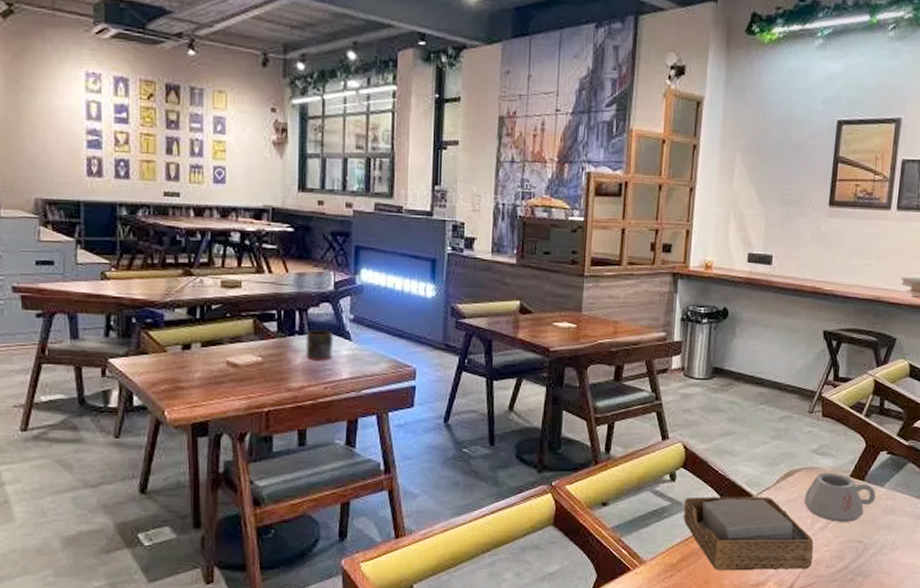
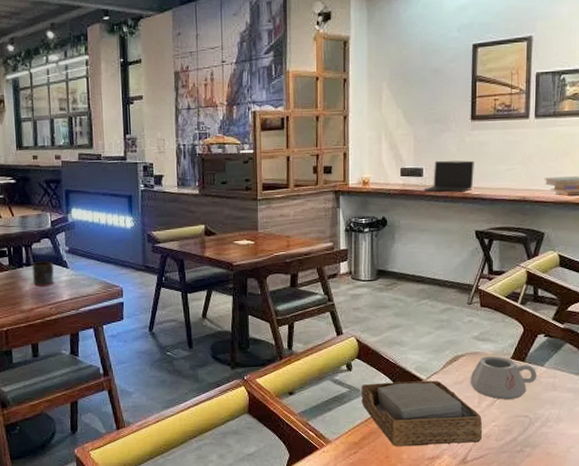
laptop: none [771,248,829,286] -> present [423,160,474,193]

